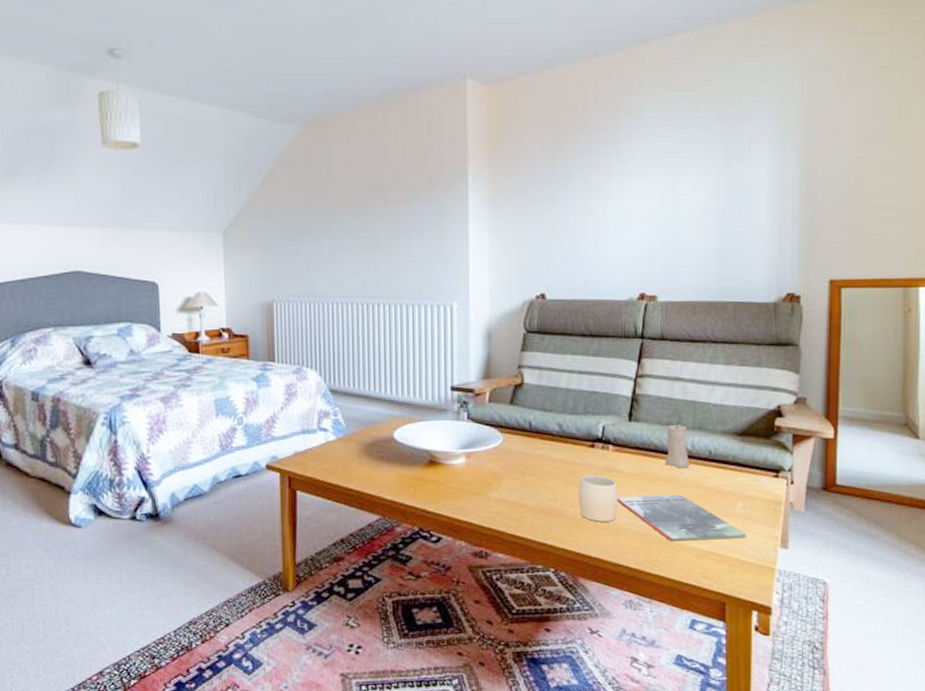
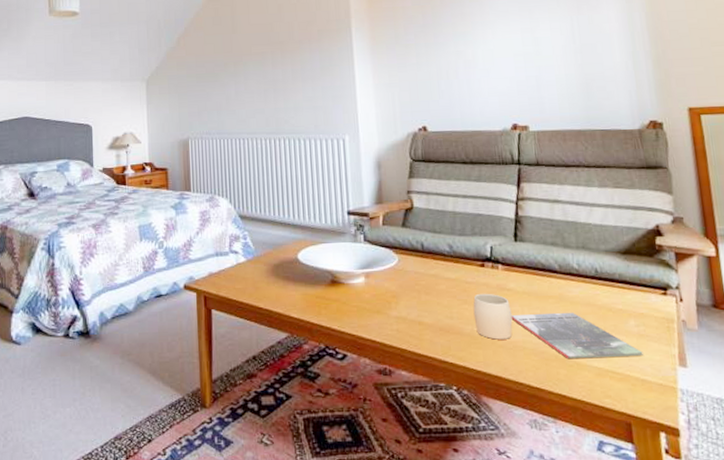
candle: present [665,421,691,469] -> none [551,241,579,287]

